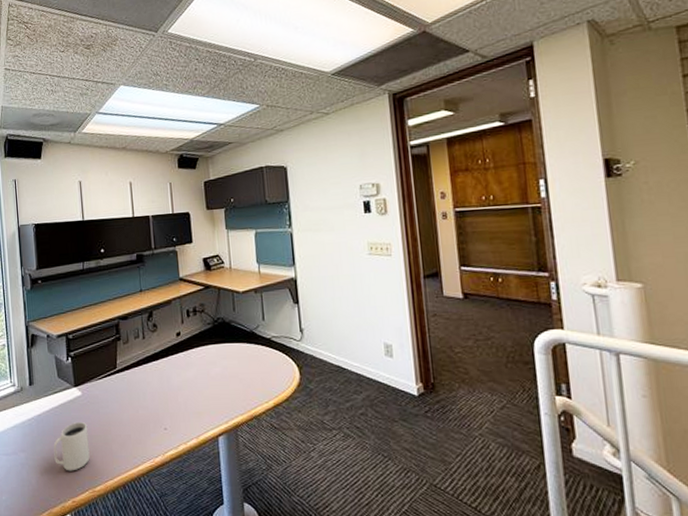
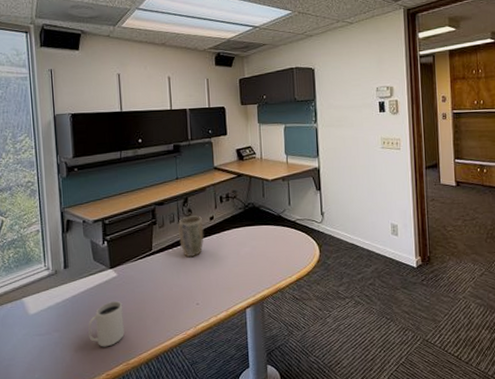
plant pot: none [143,331,171,377] -> present [178,215,204,258]

